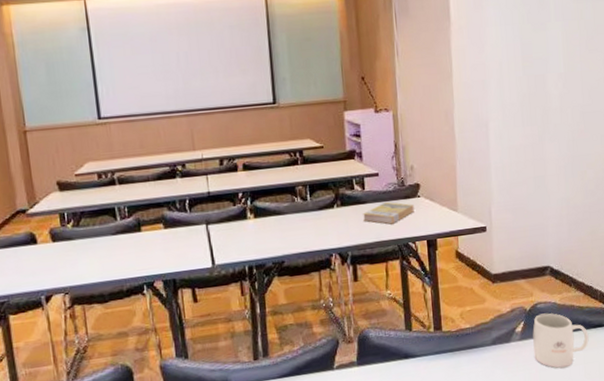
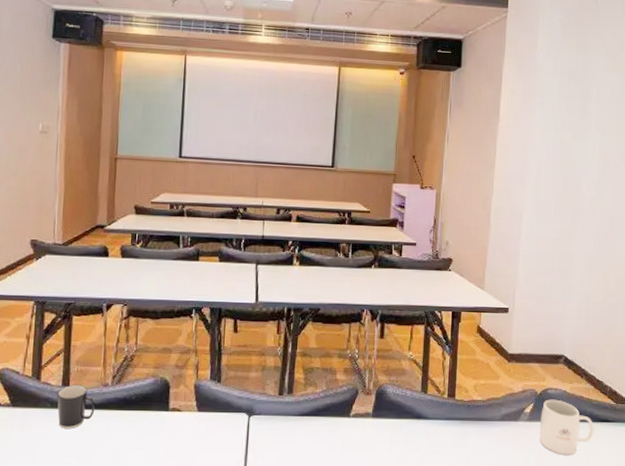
book: present [363,201,414,225] -> none [397,270,444,292]

